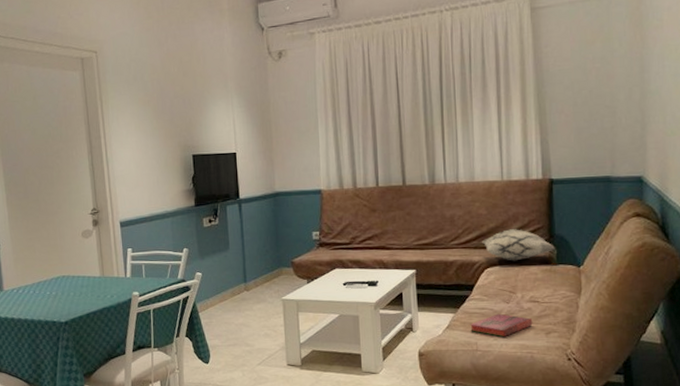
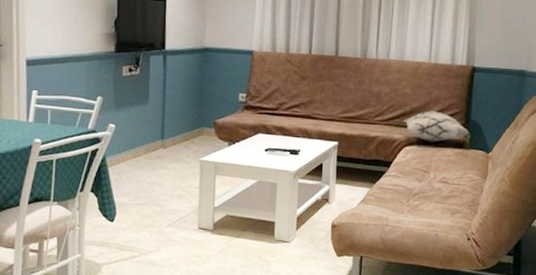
hardback book: present [470,313,533,338] -> none [383,191,441,215]

